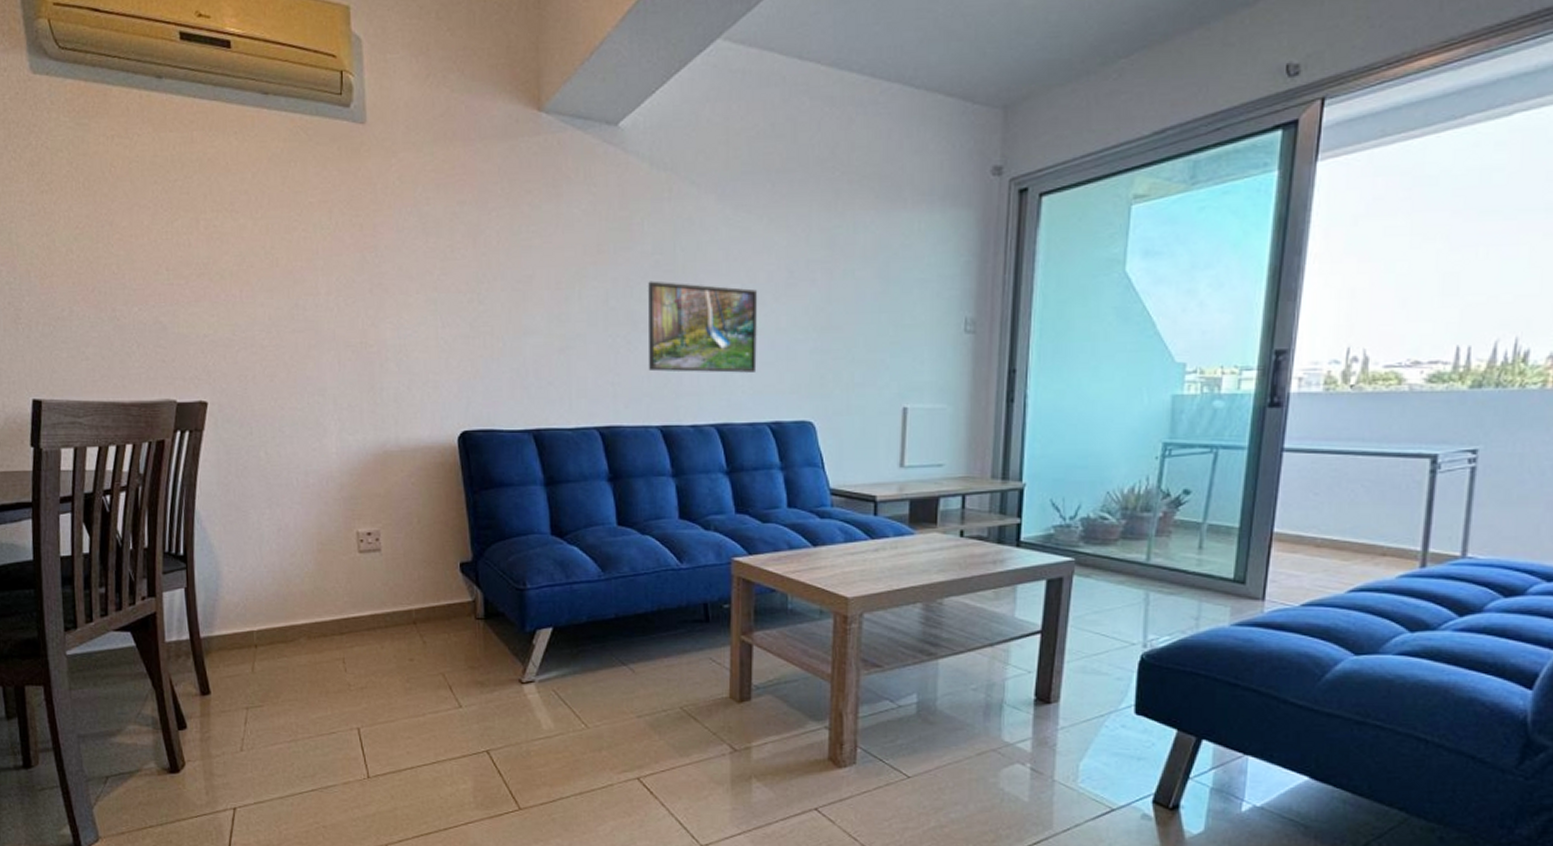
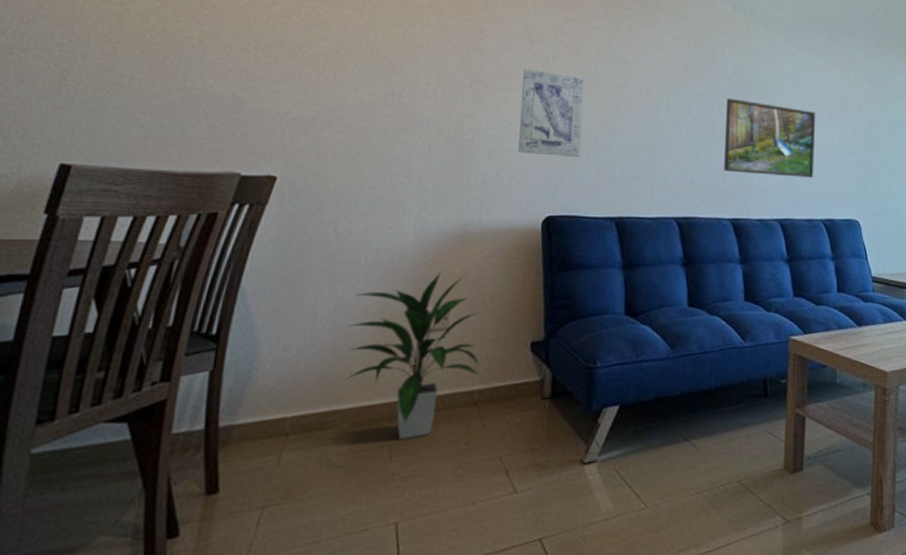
indoor plant: none [291,494,416,654] -> present [345,273,480,439]
wall art: none [422,266,491,364] -> present [518,68,585,157]

